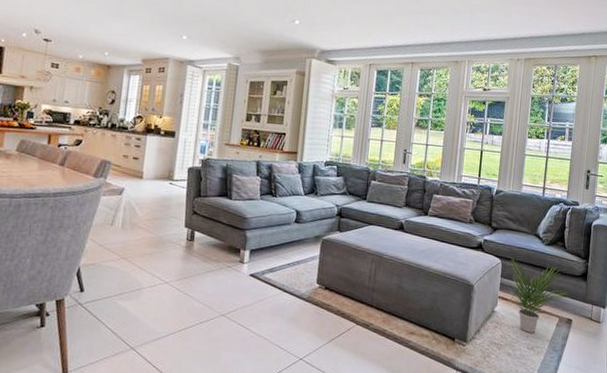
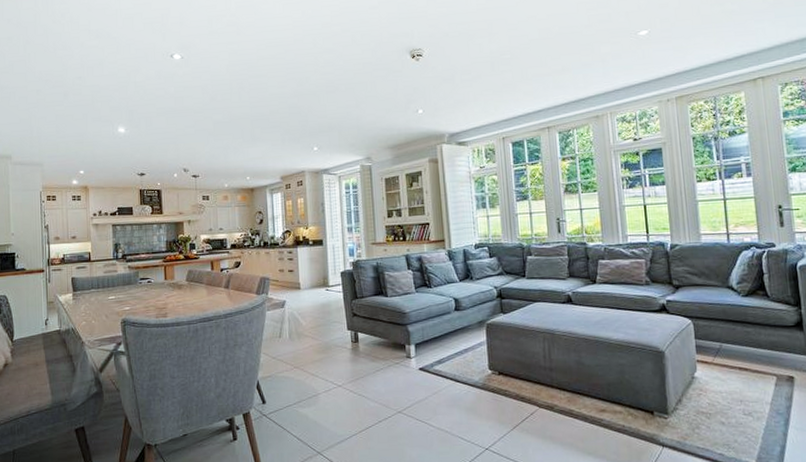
potted plant: present [507,257,569,333] -> none [702,315,784,397]

